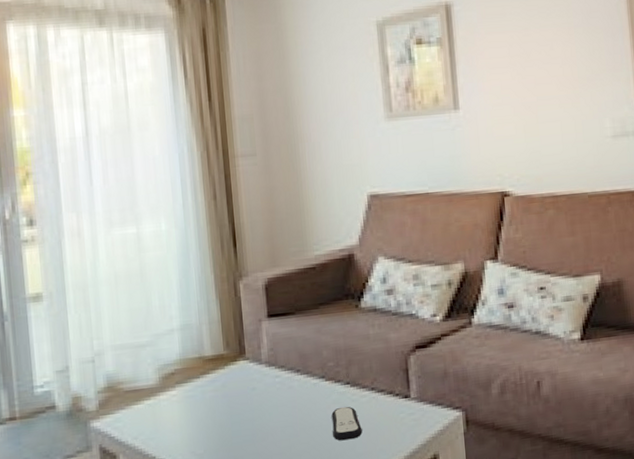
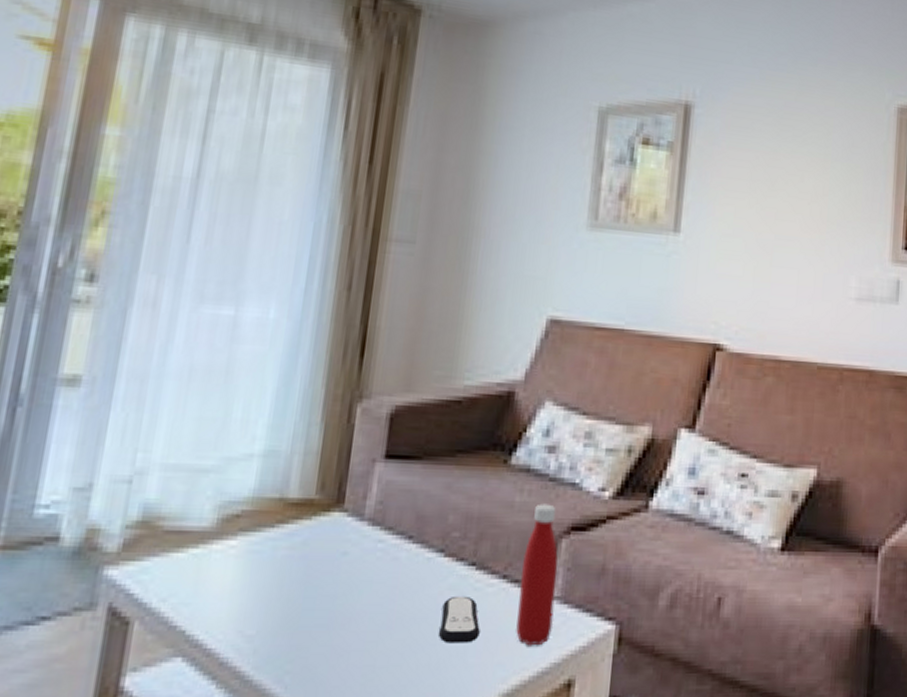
bottle: none [384,332,416,435] -> present [516,503,558,646]

